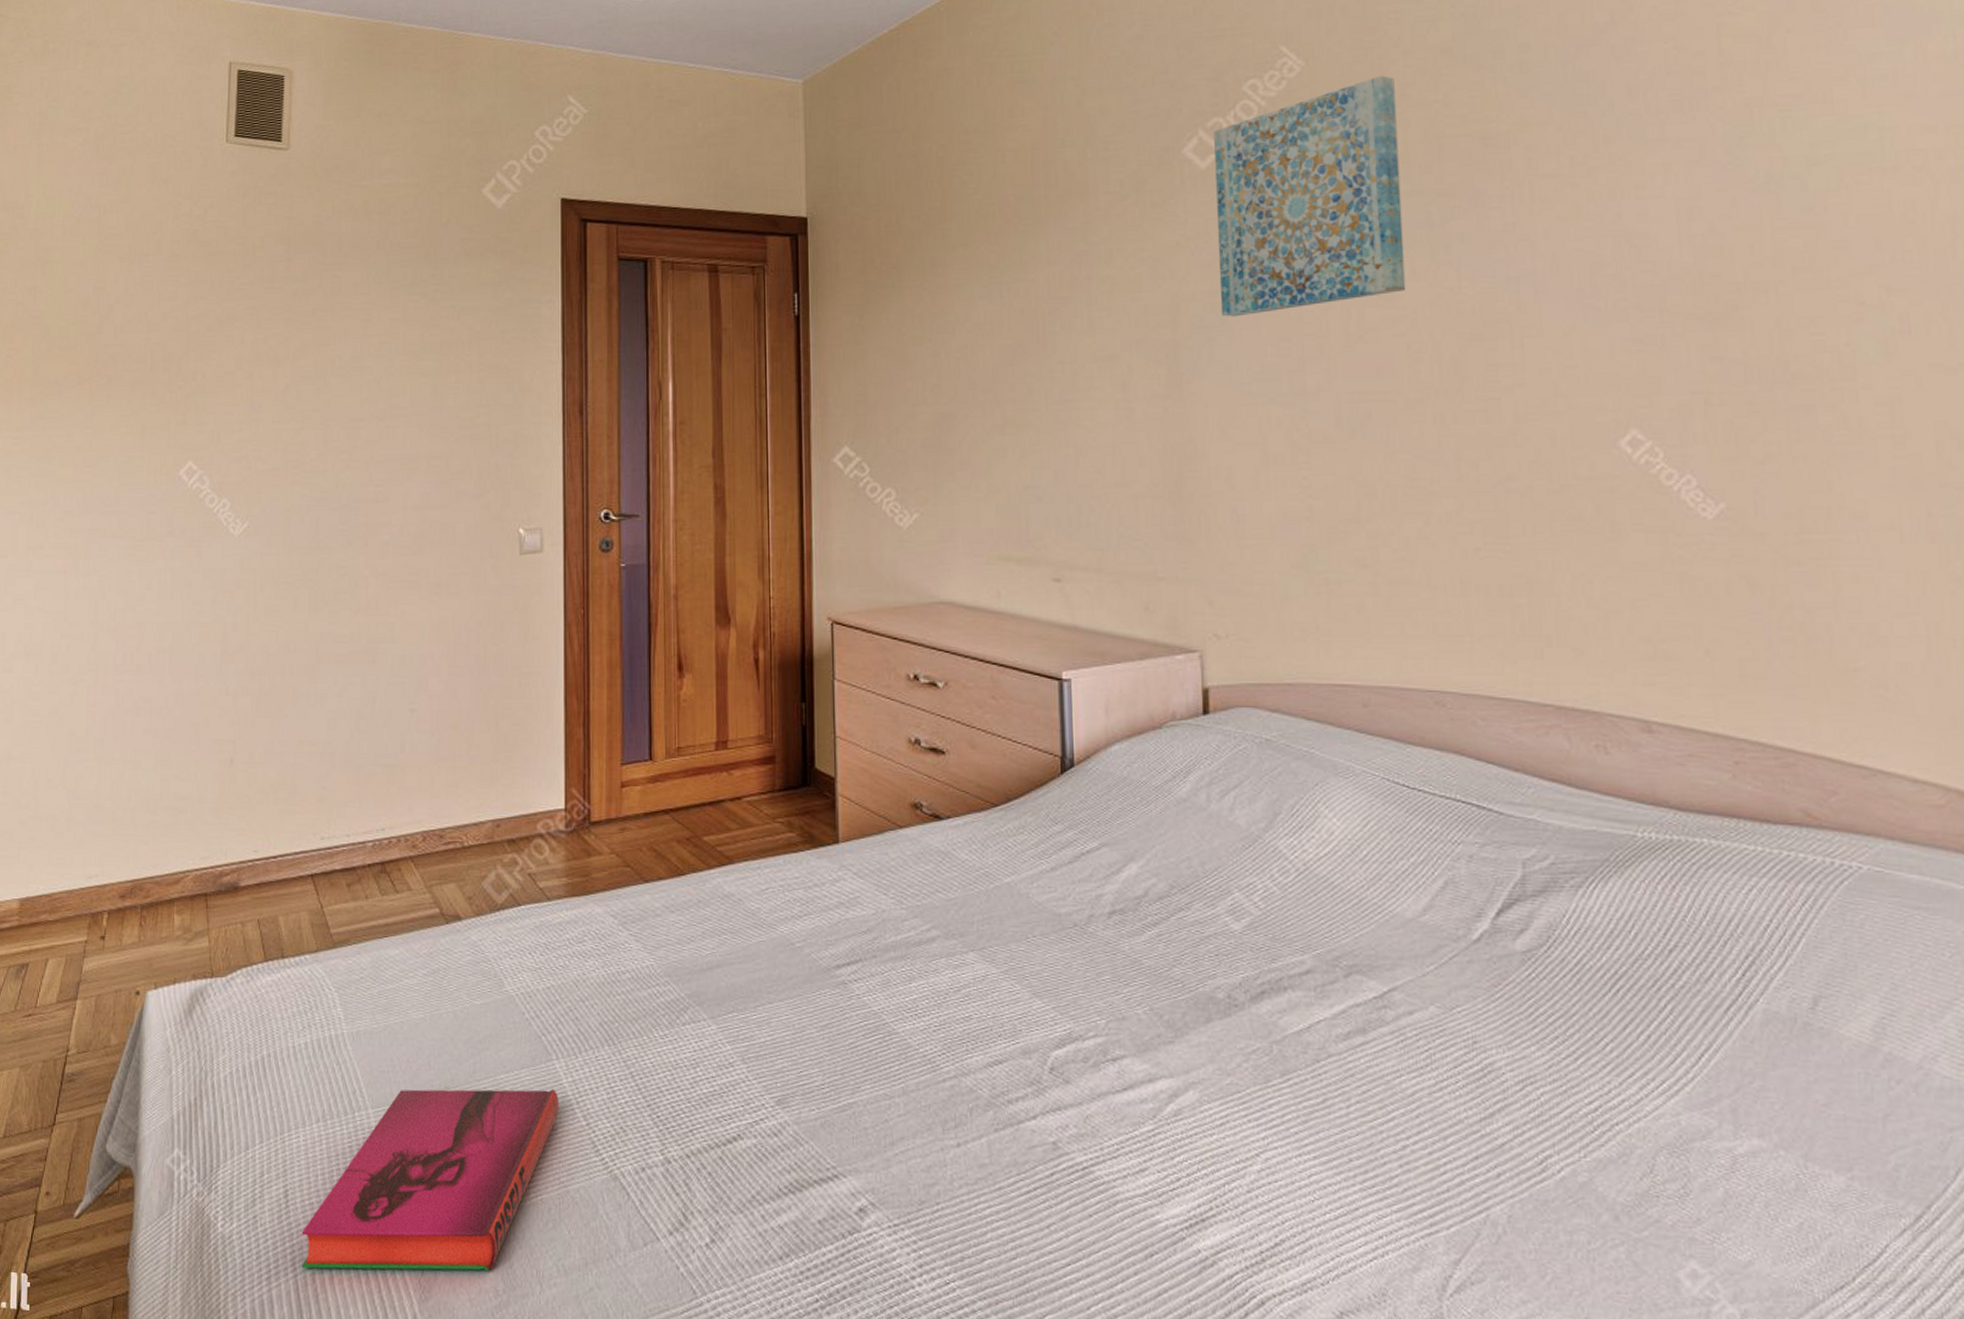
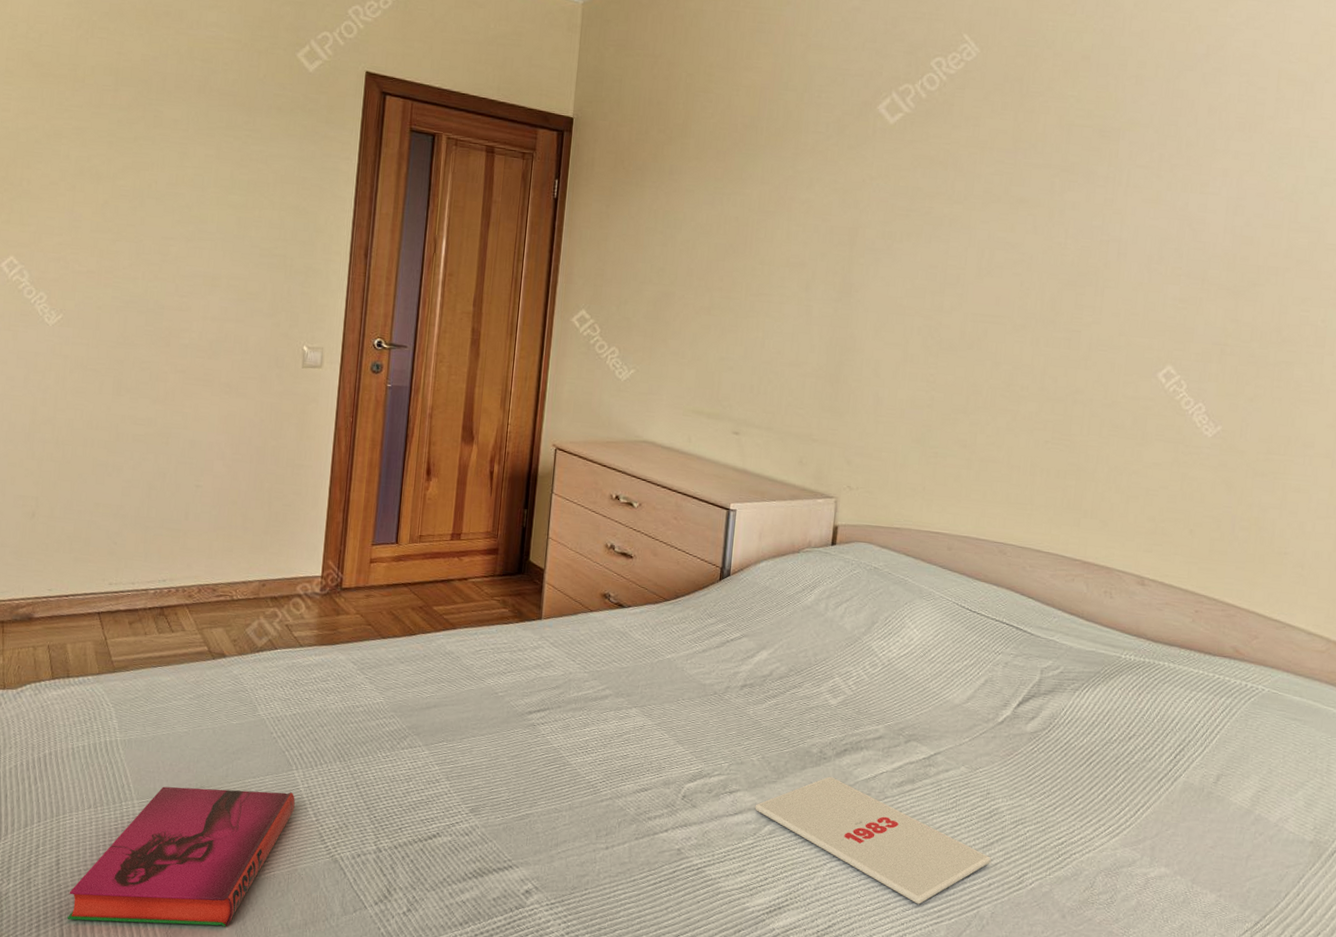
magazine: none [1149,1030,1495,1208] -> present [755,776,991,904]
wall art: present [1214,75,1406,317] -> none [888,69,1044,245]

